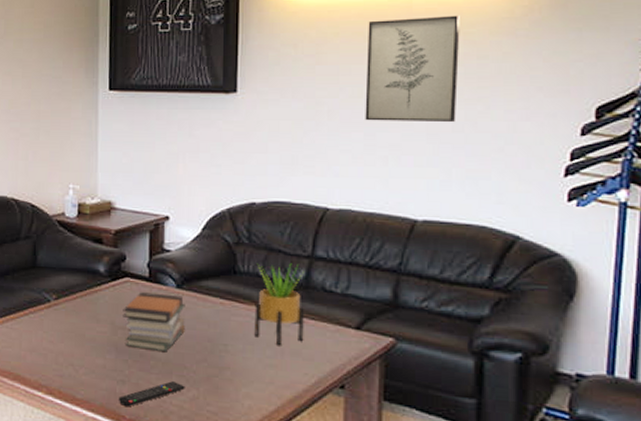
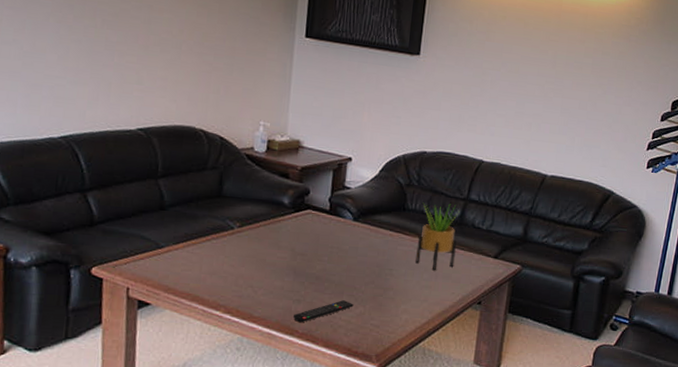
book stack: present [122,292,185,351] -> none [302,223,360,275]
wall art: present [365,15,460,123] -> none [518,11,594,102]

